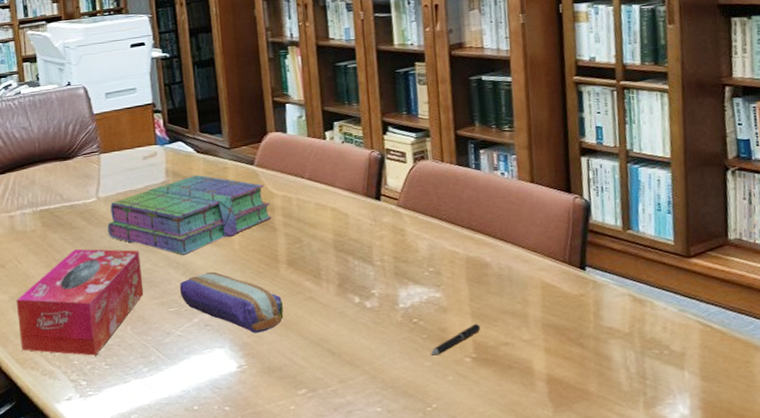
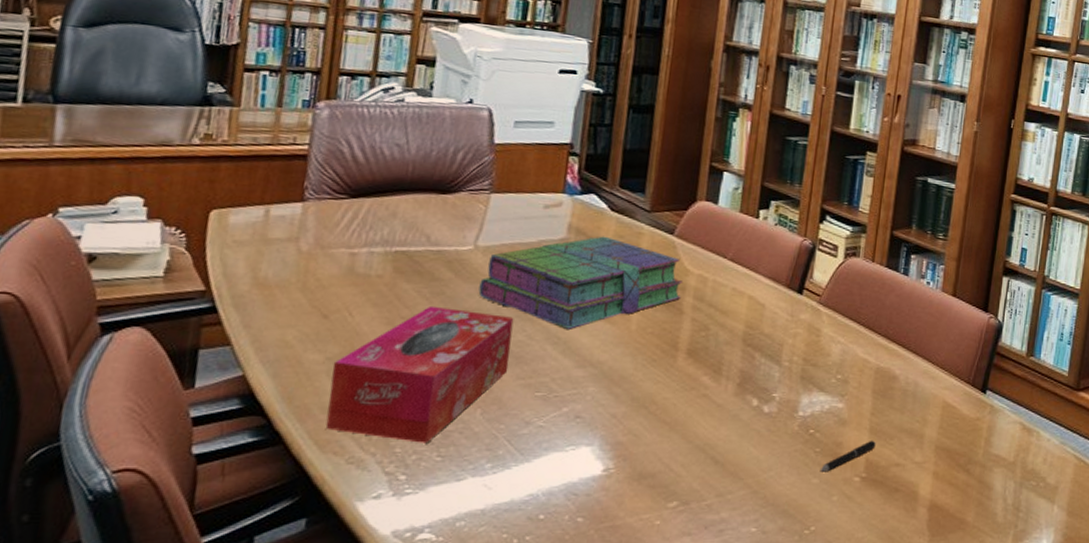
pencil case: present [179,271,284,334] -> none [553,353,673,432]

